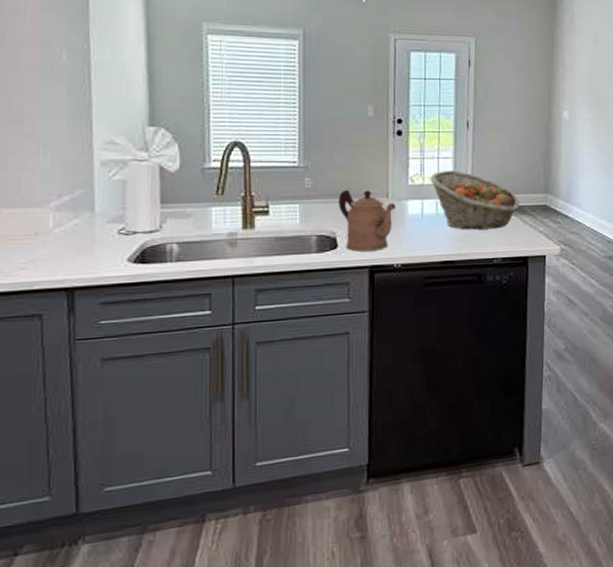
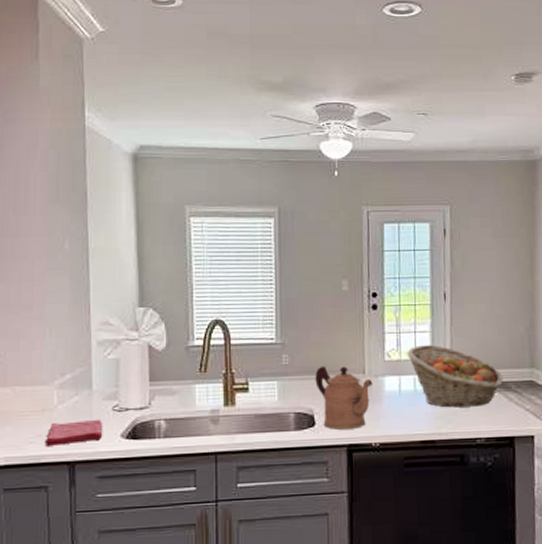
dish towel: none [38,242,107,272] -> present [44,419,103,446]

